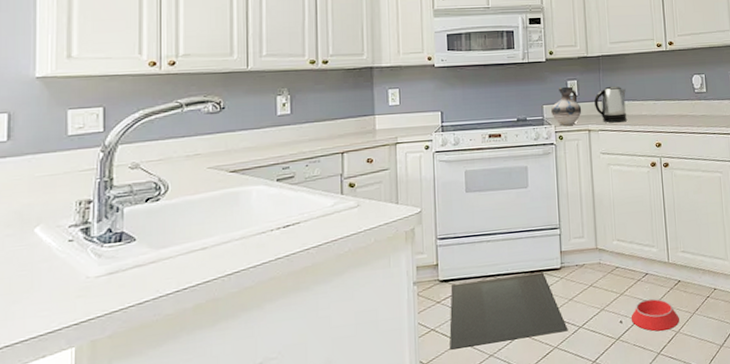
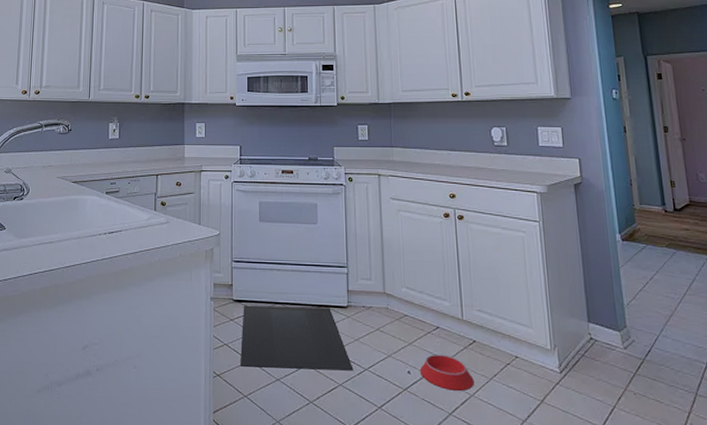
ceramic jug: present [551,86,582,126] -> none [342,130,372,168]
kettle: present [594,86,628,123] -> none [385,133,419,170]

